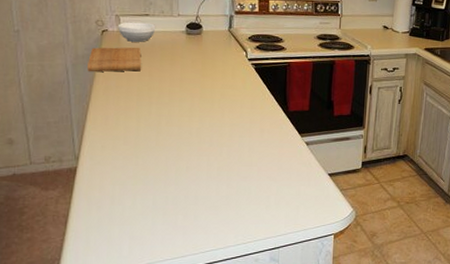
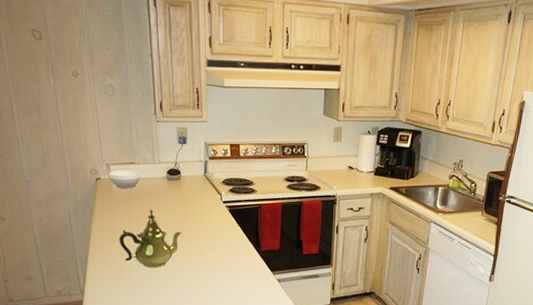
cutting board: present [86,47,141,73] -> none [85,193,130,217]
teapot: none [125,65,201,129] -> present [119,209,183,267]

